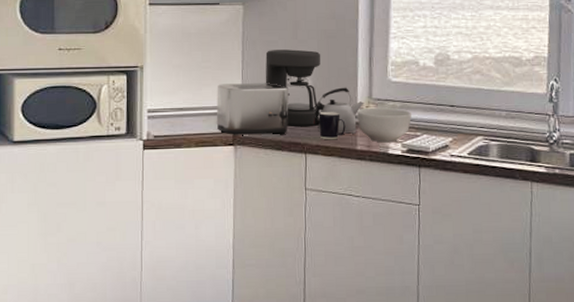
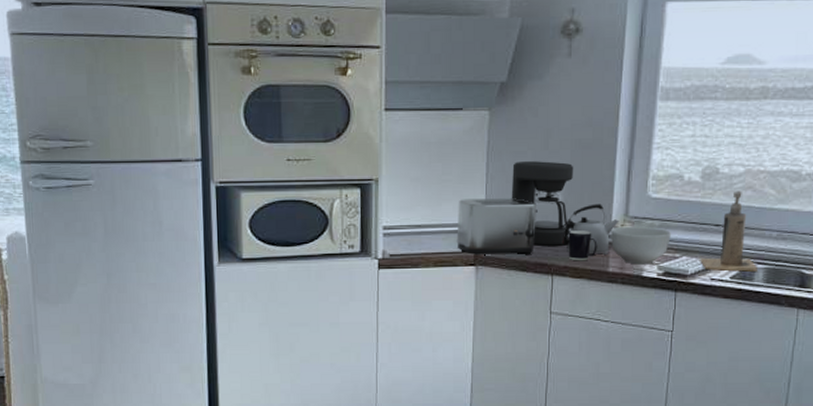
soap dispenser: none [439,74,491,148] -> present [700,190,757,272]

